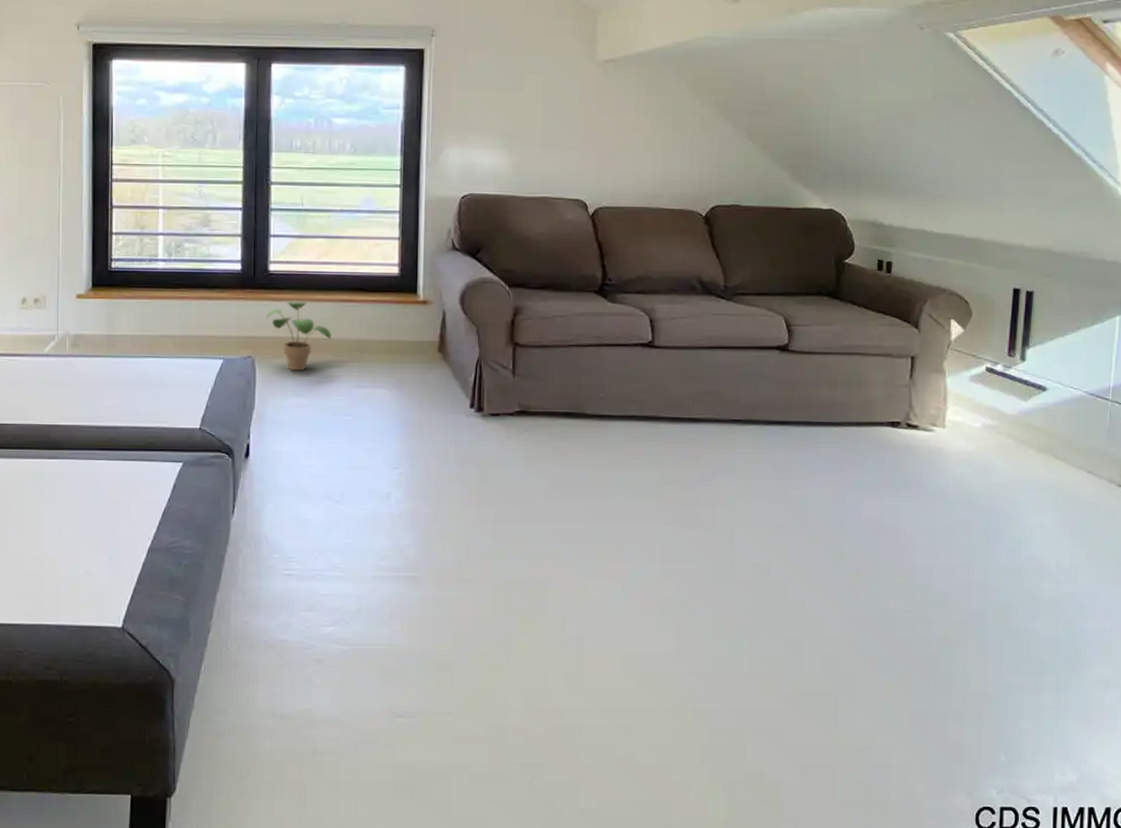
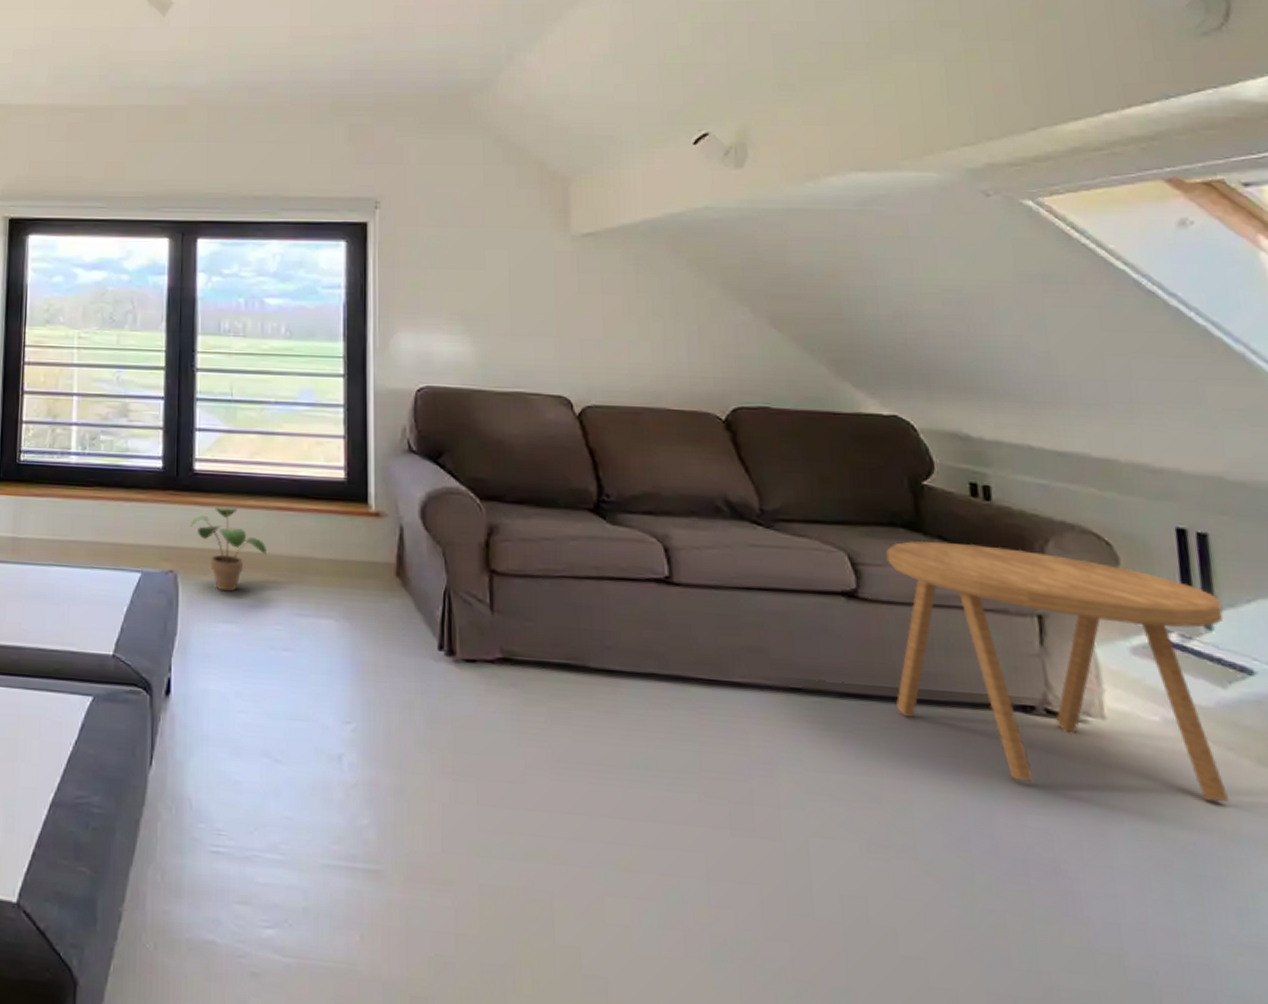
side table: none [805,305,1034,479] -> present [886,540,1230,803]

